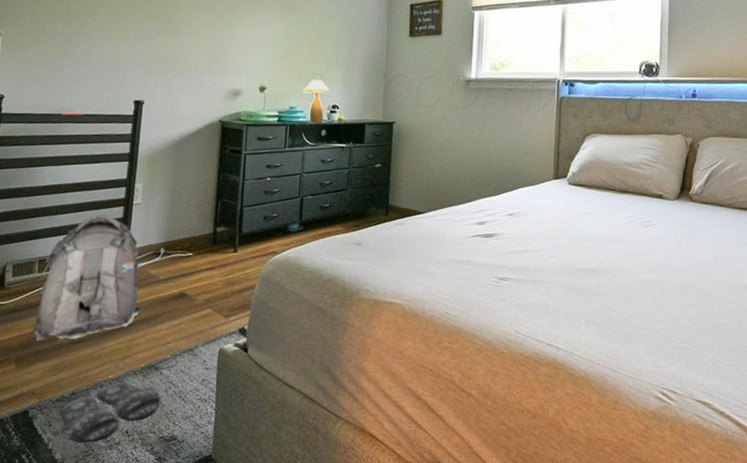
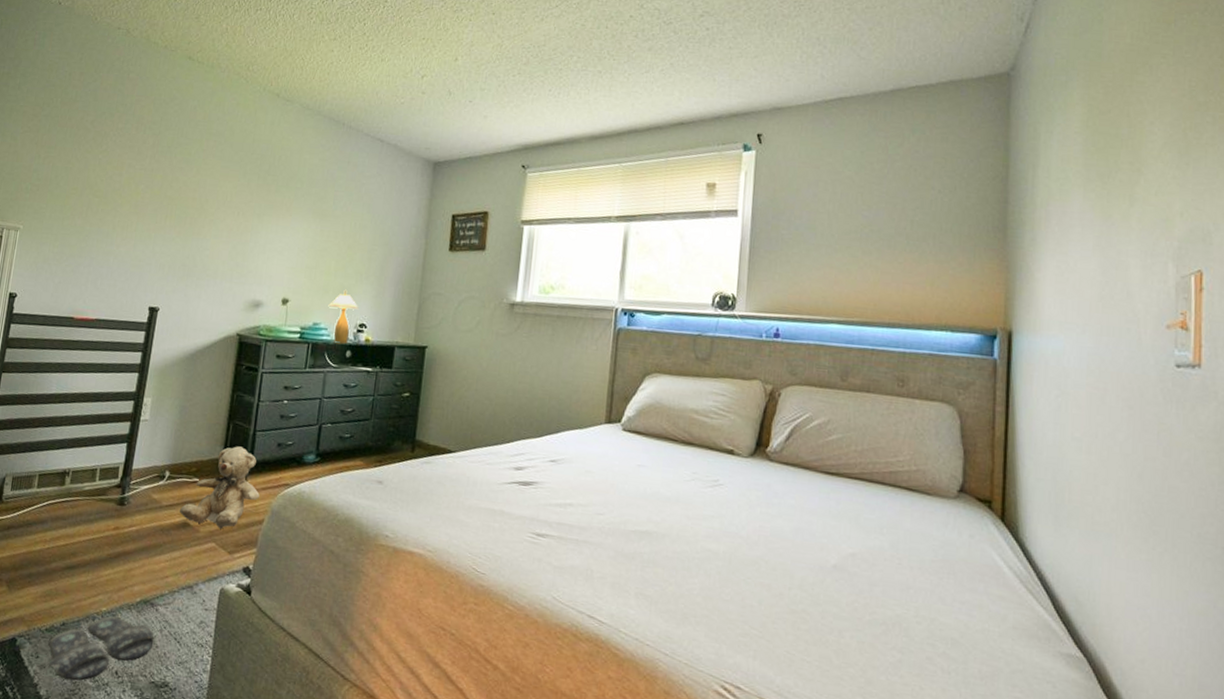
backpack: present [31,214,143,342] -> none [26,428,143,564]
teddy bear: none [175,221,250,296] -> present [179,446,260,529]

